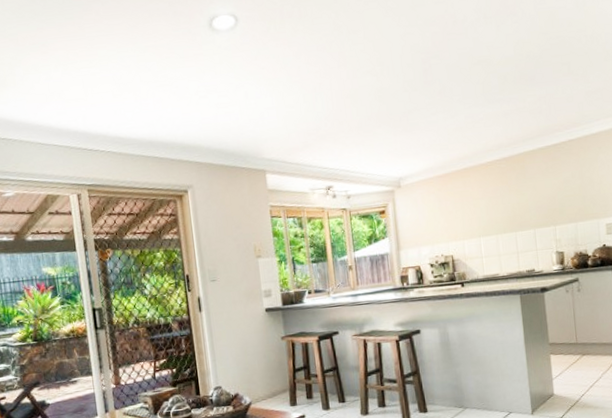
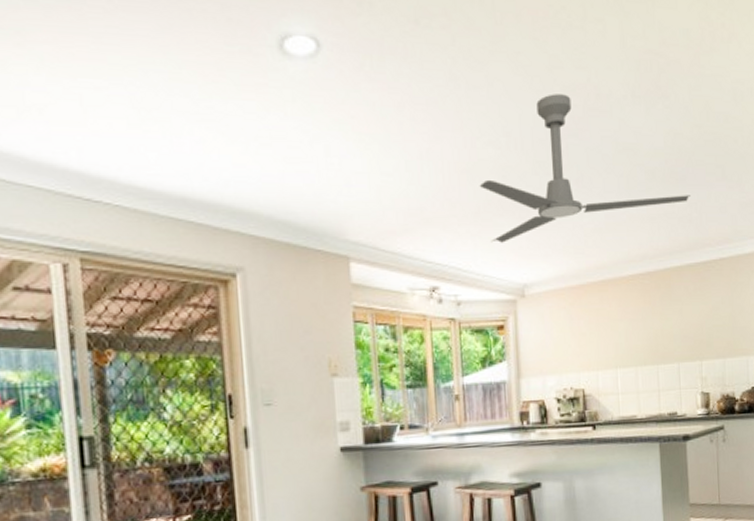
ceiling fan: none [360,25,540,148] -> present [479,94,690,243]

